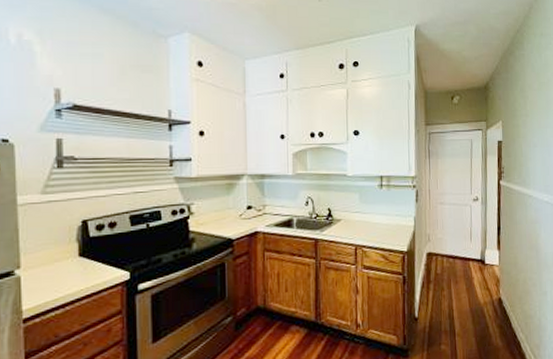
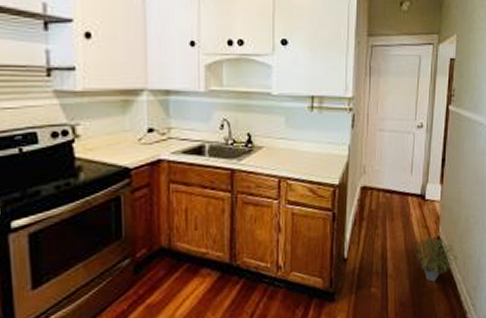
potted plant: none [479,296,520,340] -> present [415,234,459,282]

